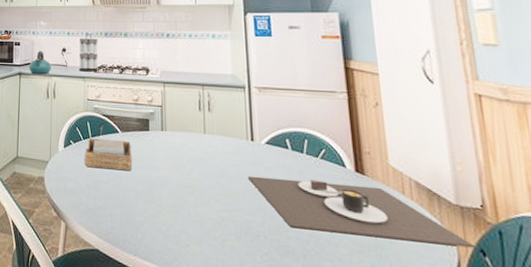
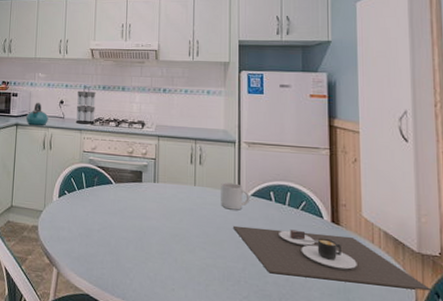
napkin holder: present [85,138,132,171] -> none [78,188,125,221]
mug: none [232,130,265,159] -> present [221,182,251,210]

